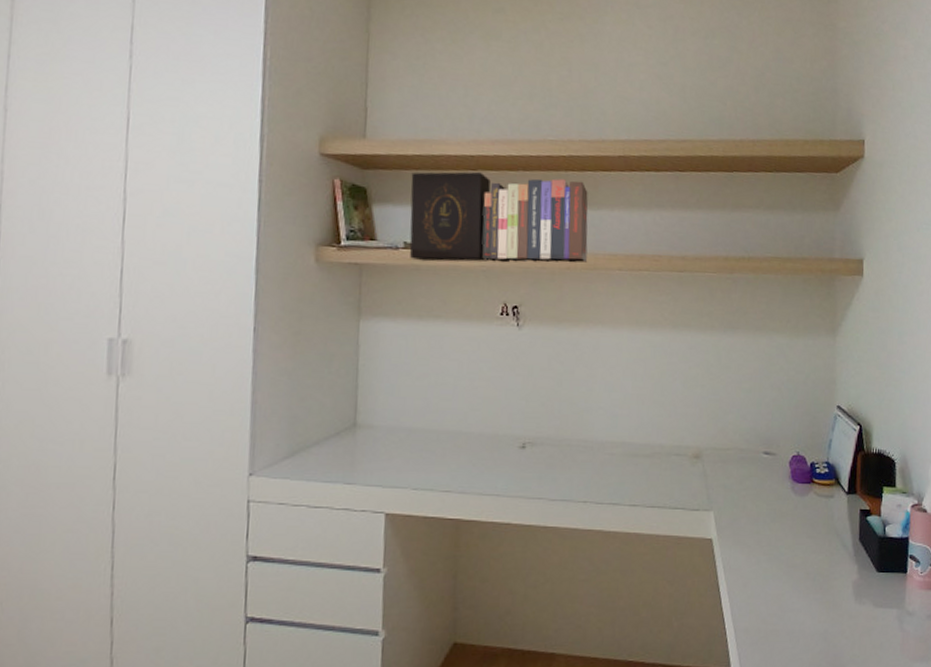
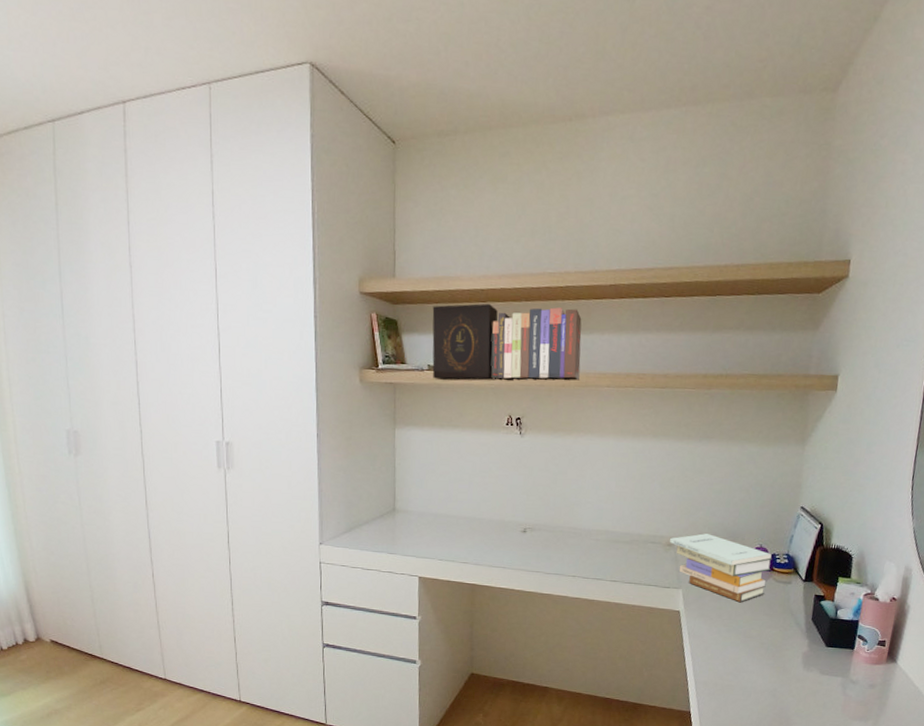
books: none [697,441,811,524] -> present [670,533,772,603]

